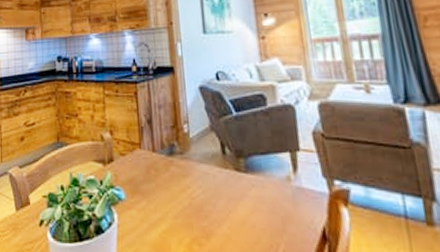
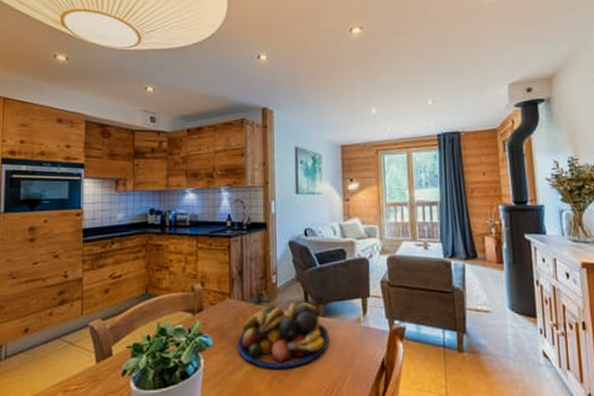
fruit bowl: none [150,154,255,231] -> present [237,302,330,369]

